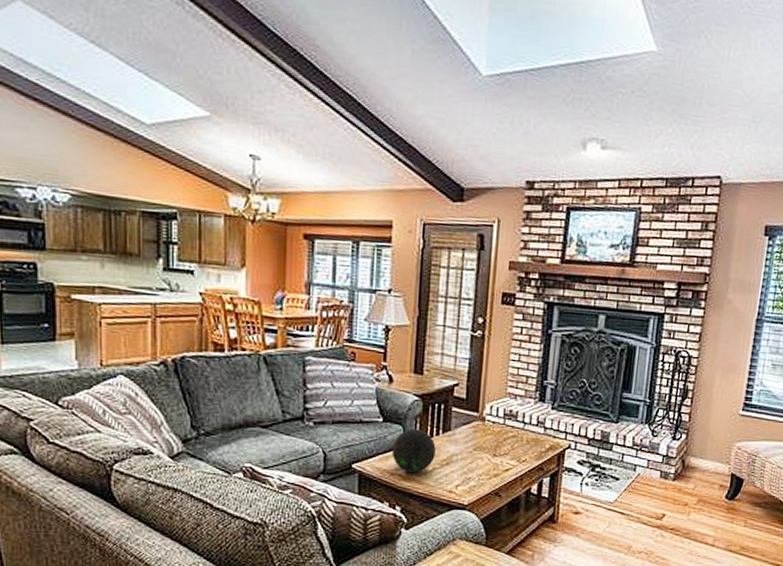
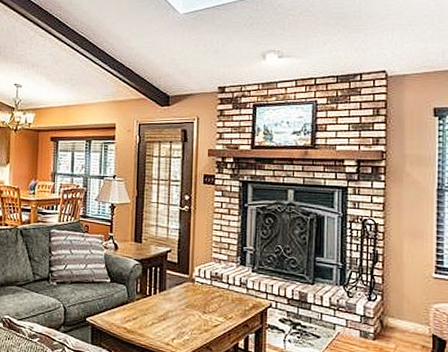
decorative orb: present [391,428,436,473] -> none [117,288,154,327]

